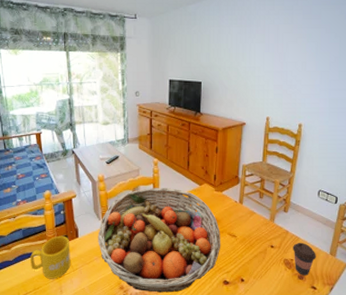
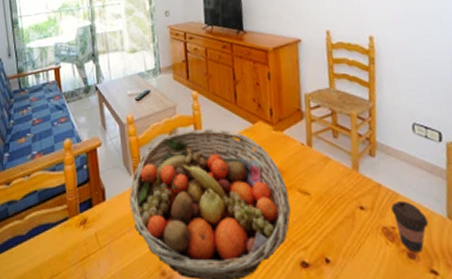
mug: present [30,235,71,279] -> none [47,198,97,261]

